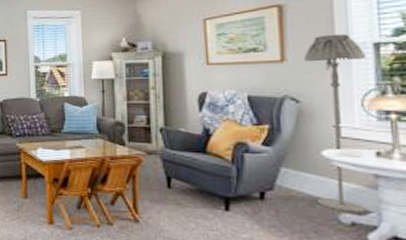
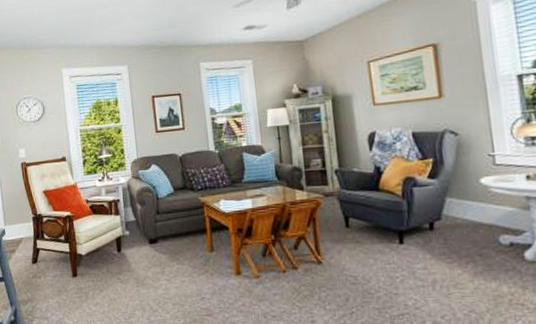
floor lamp: present [303,33,368,213] -> none [458,67,523,234]

